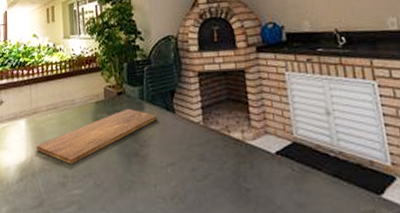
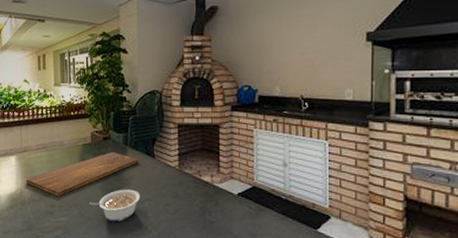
legume: none [105,152,163,194] -> present [89,189,141,222]

